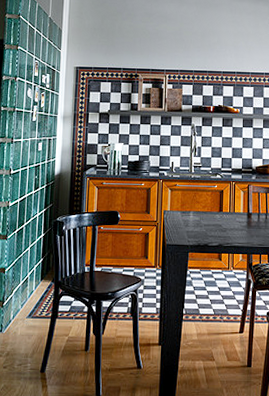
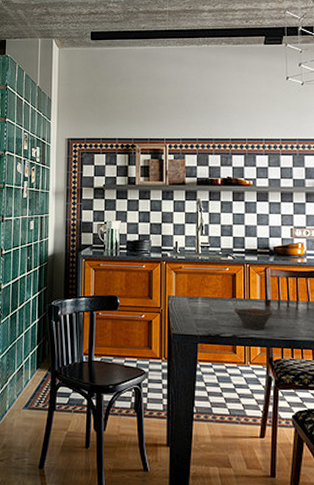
bowl: none [220,220,254,240] -> present [234,308,273,331]

